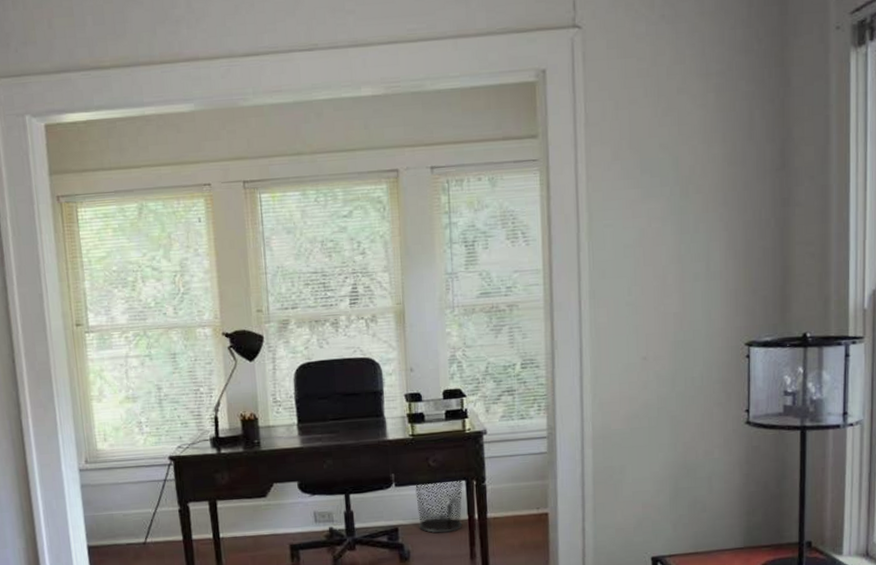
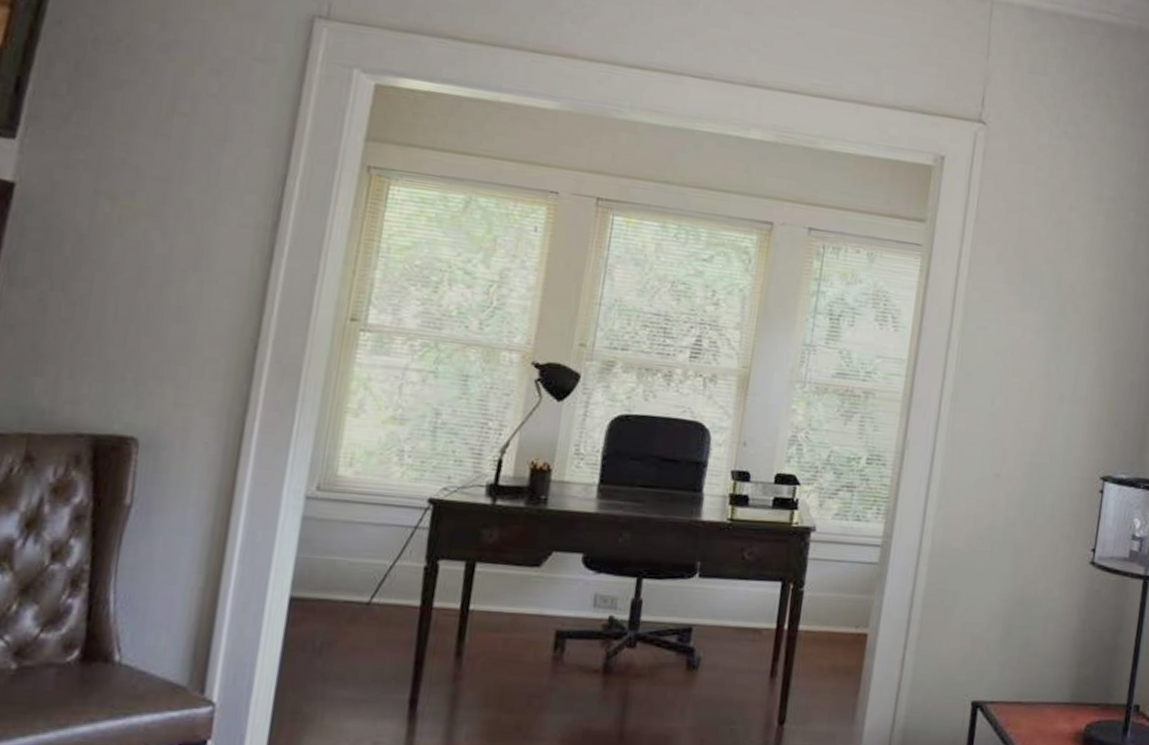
waste bin: present [415,480,463,534] -> none [717,578,778,641]

